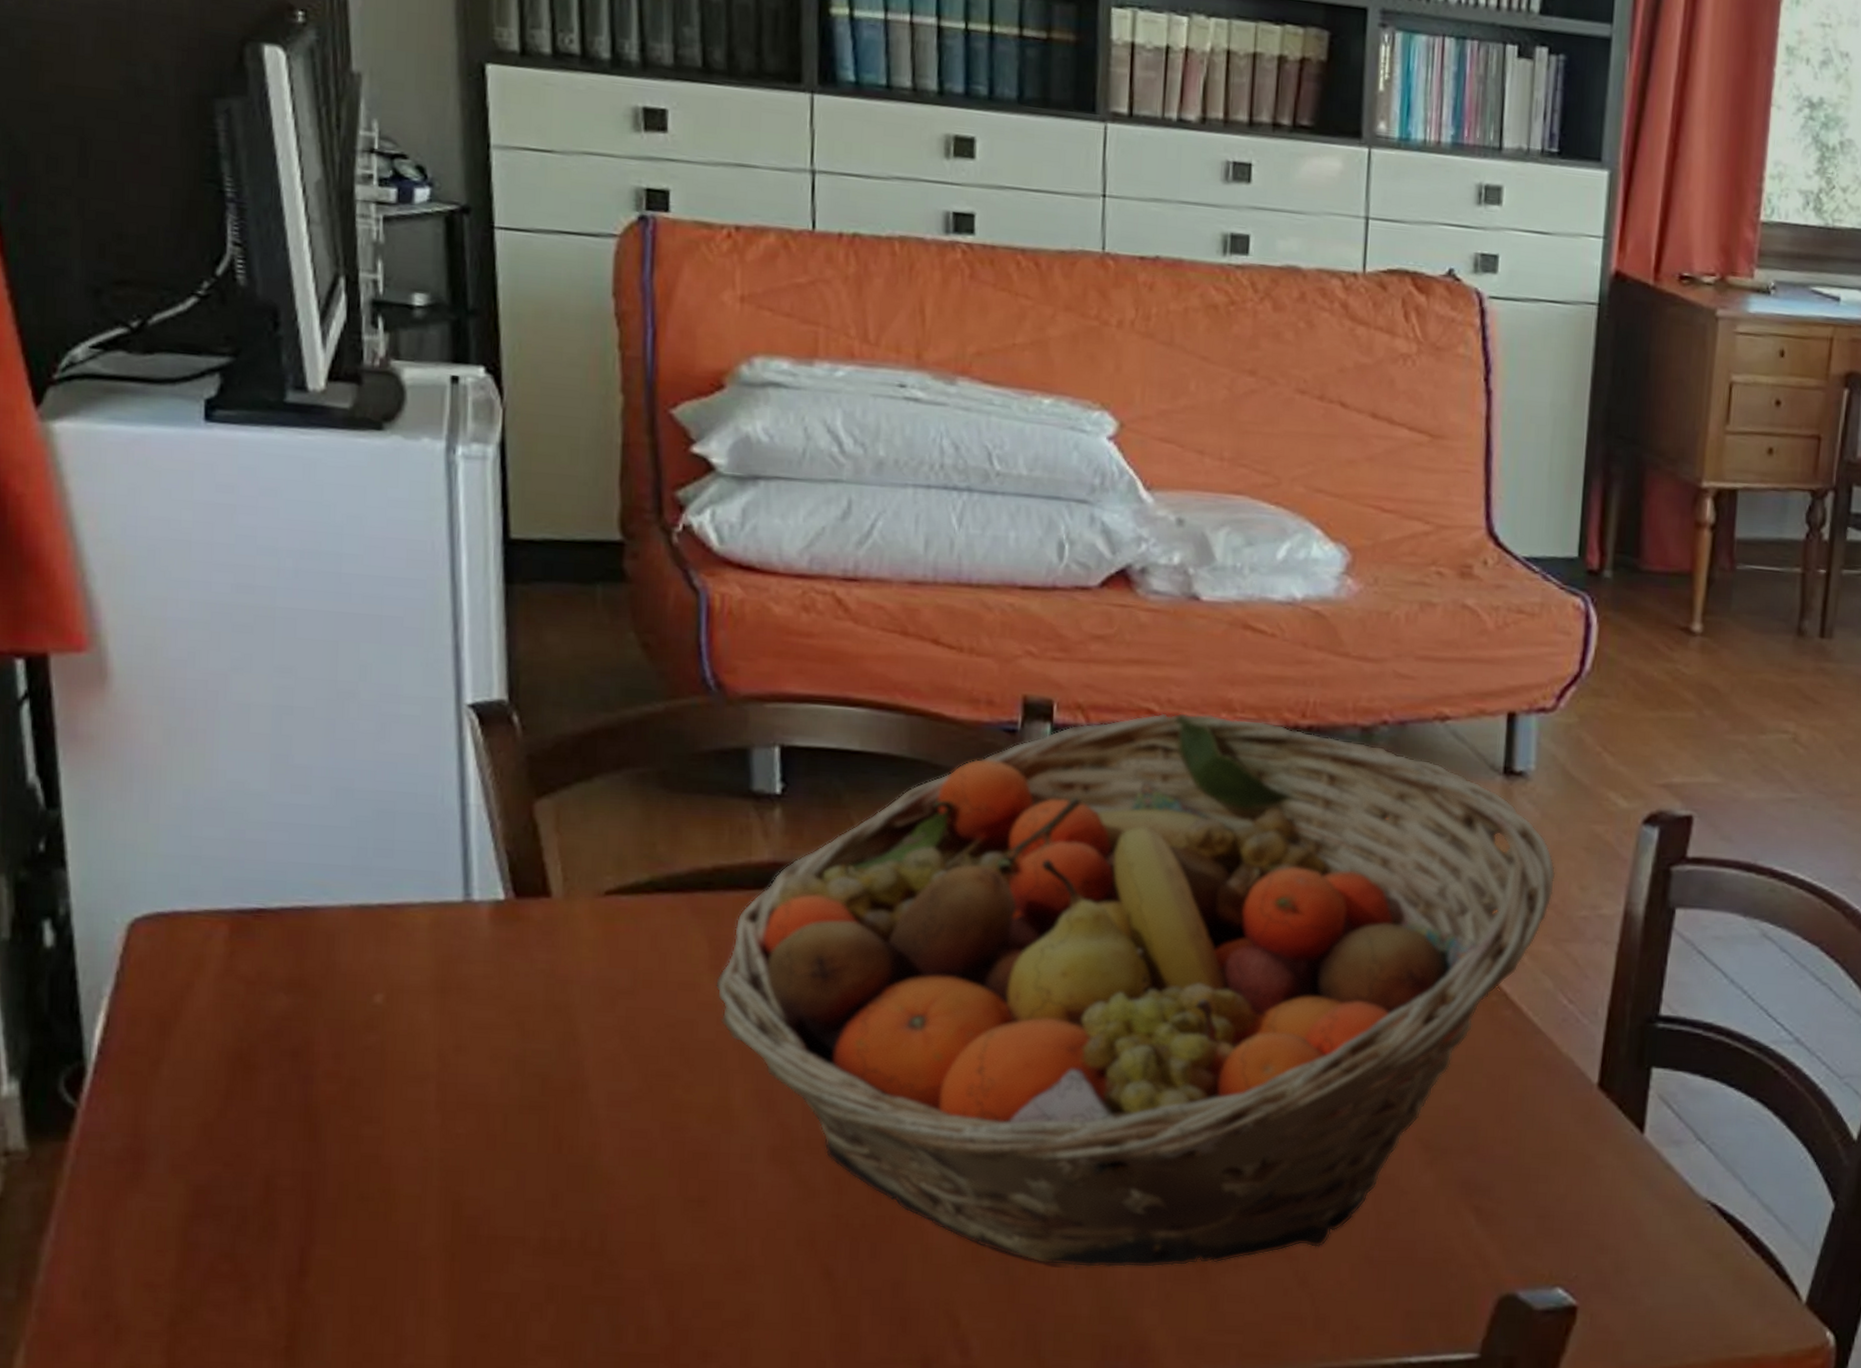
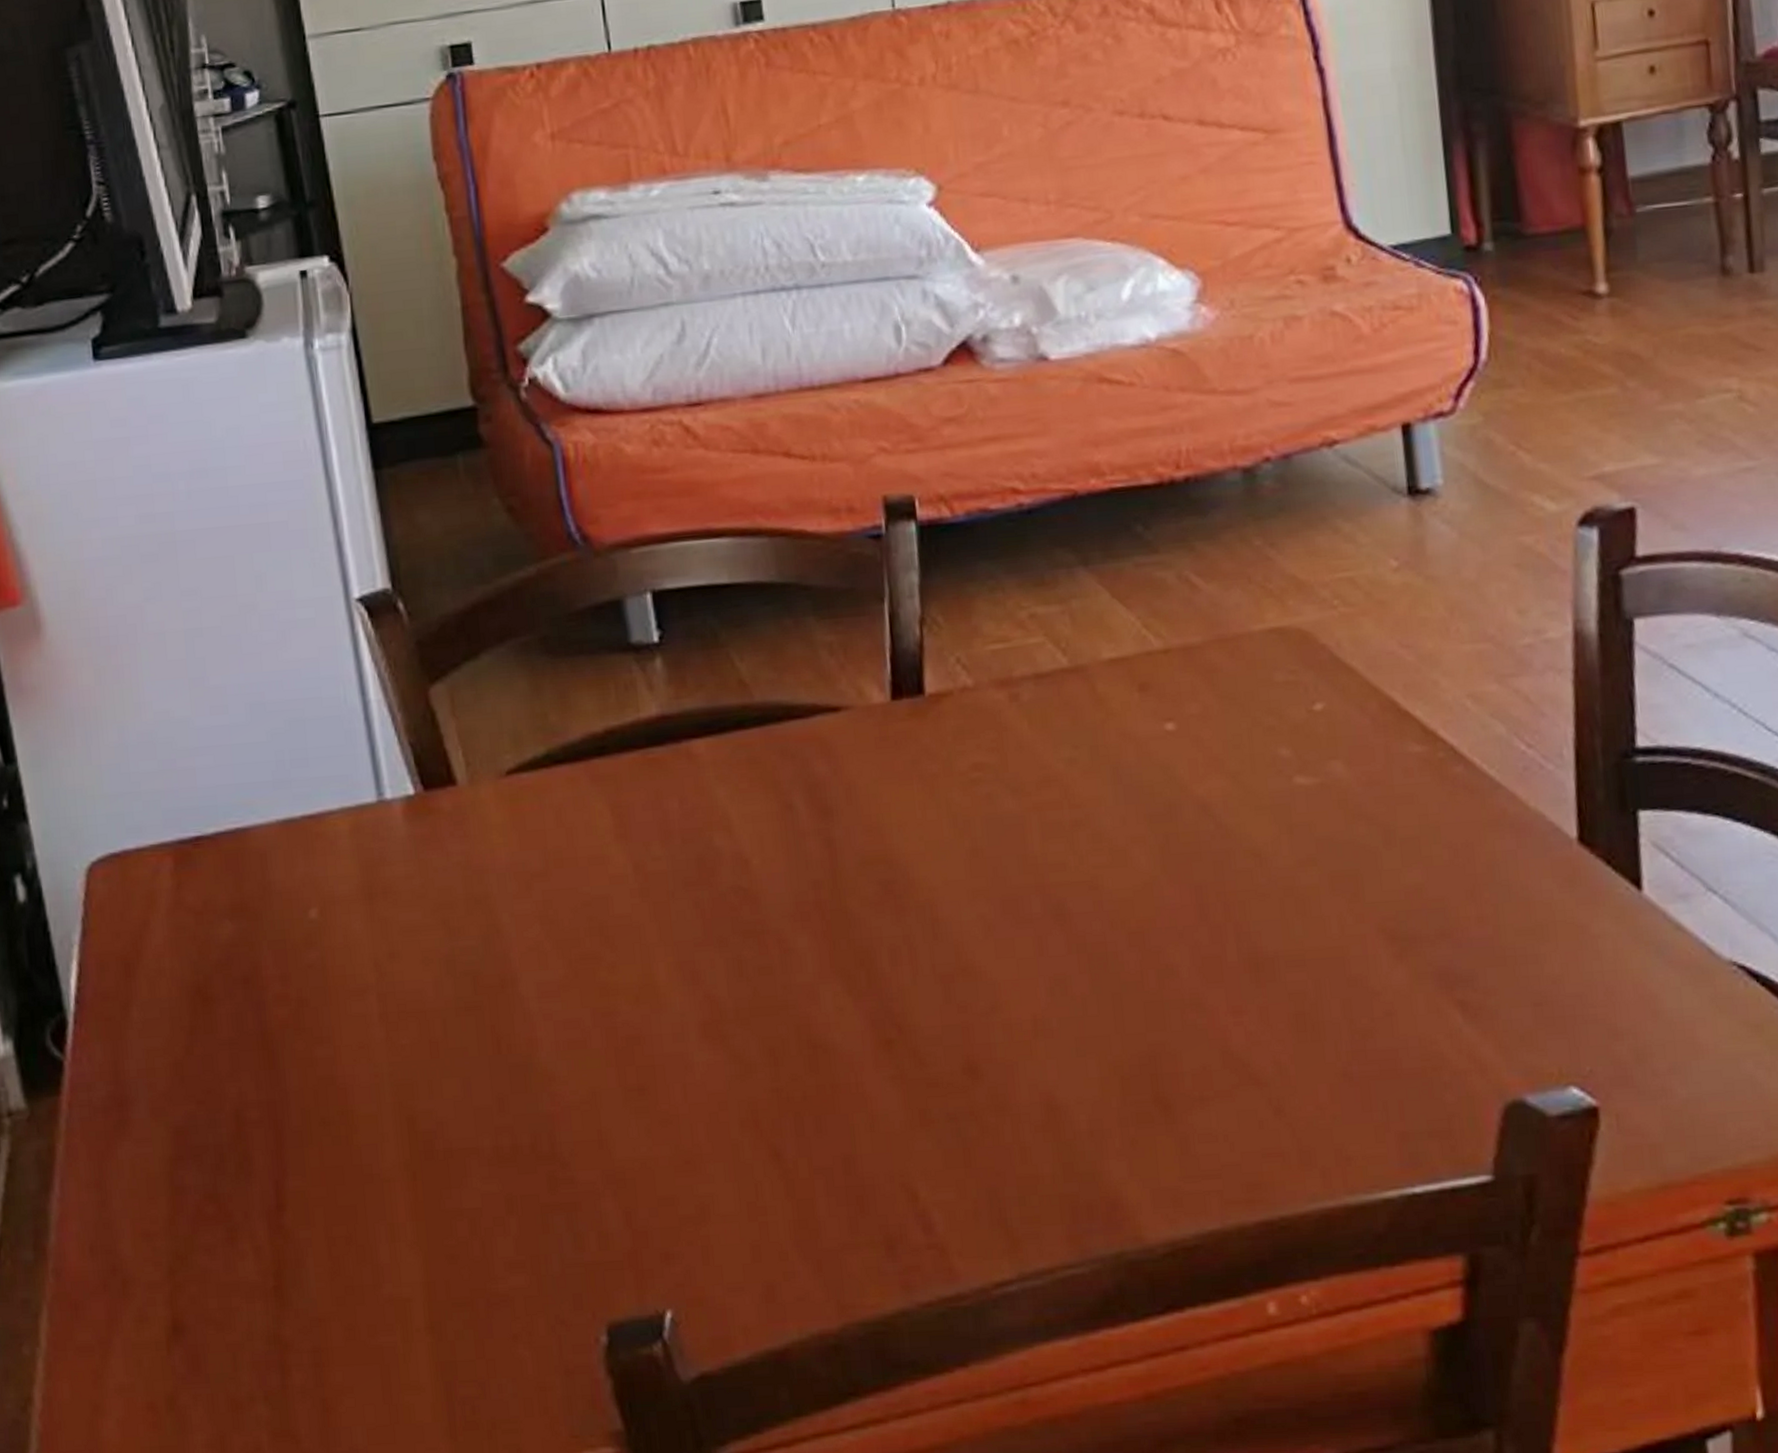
fruit basket: present [714,713,1556,1268] -> none [622,481,1488,1121]

